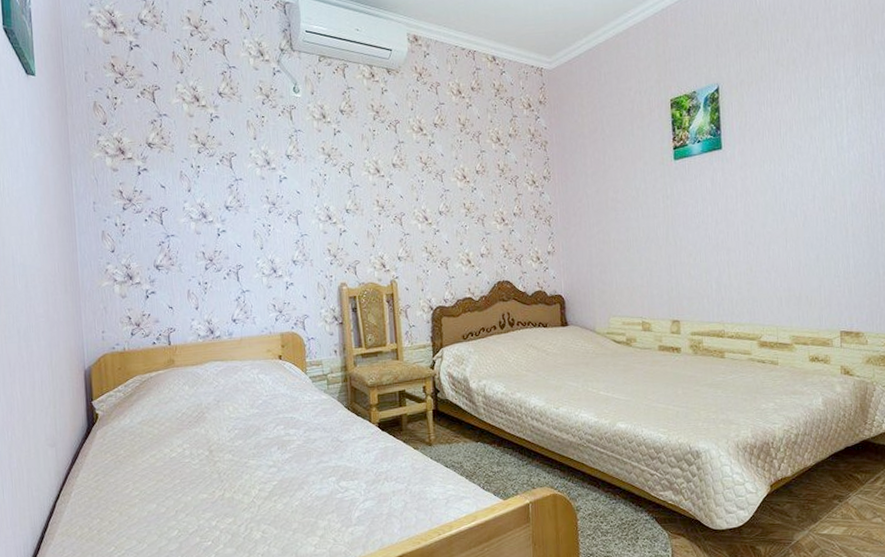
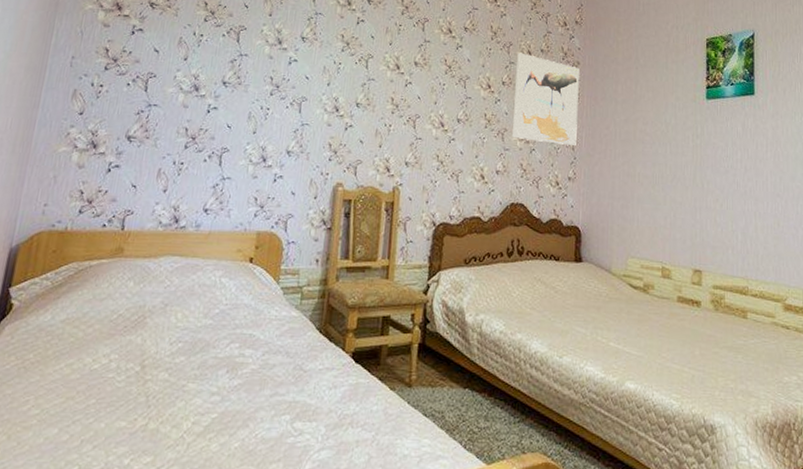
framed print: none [487,140,552,223] -> present [512,52,580,145]

